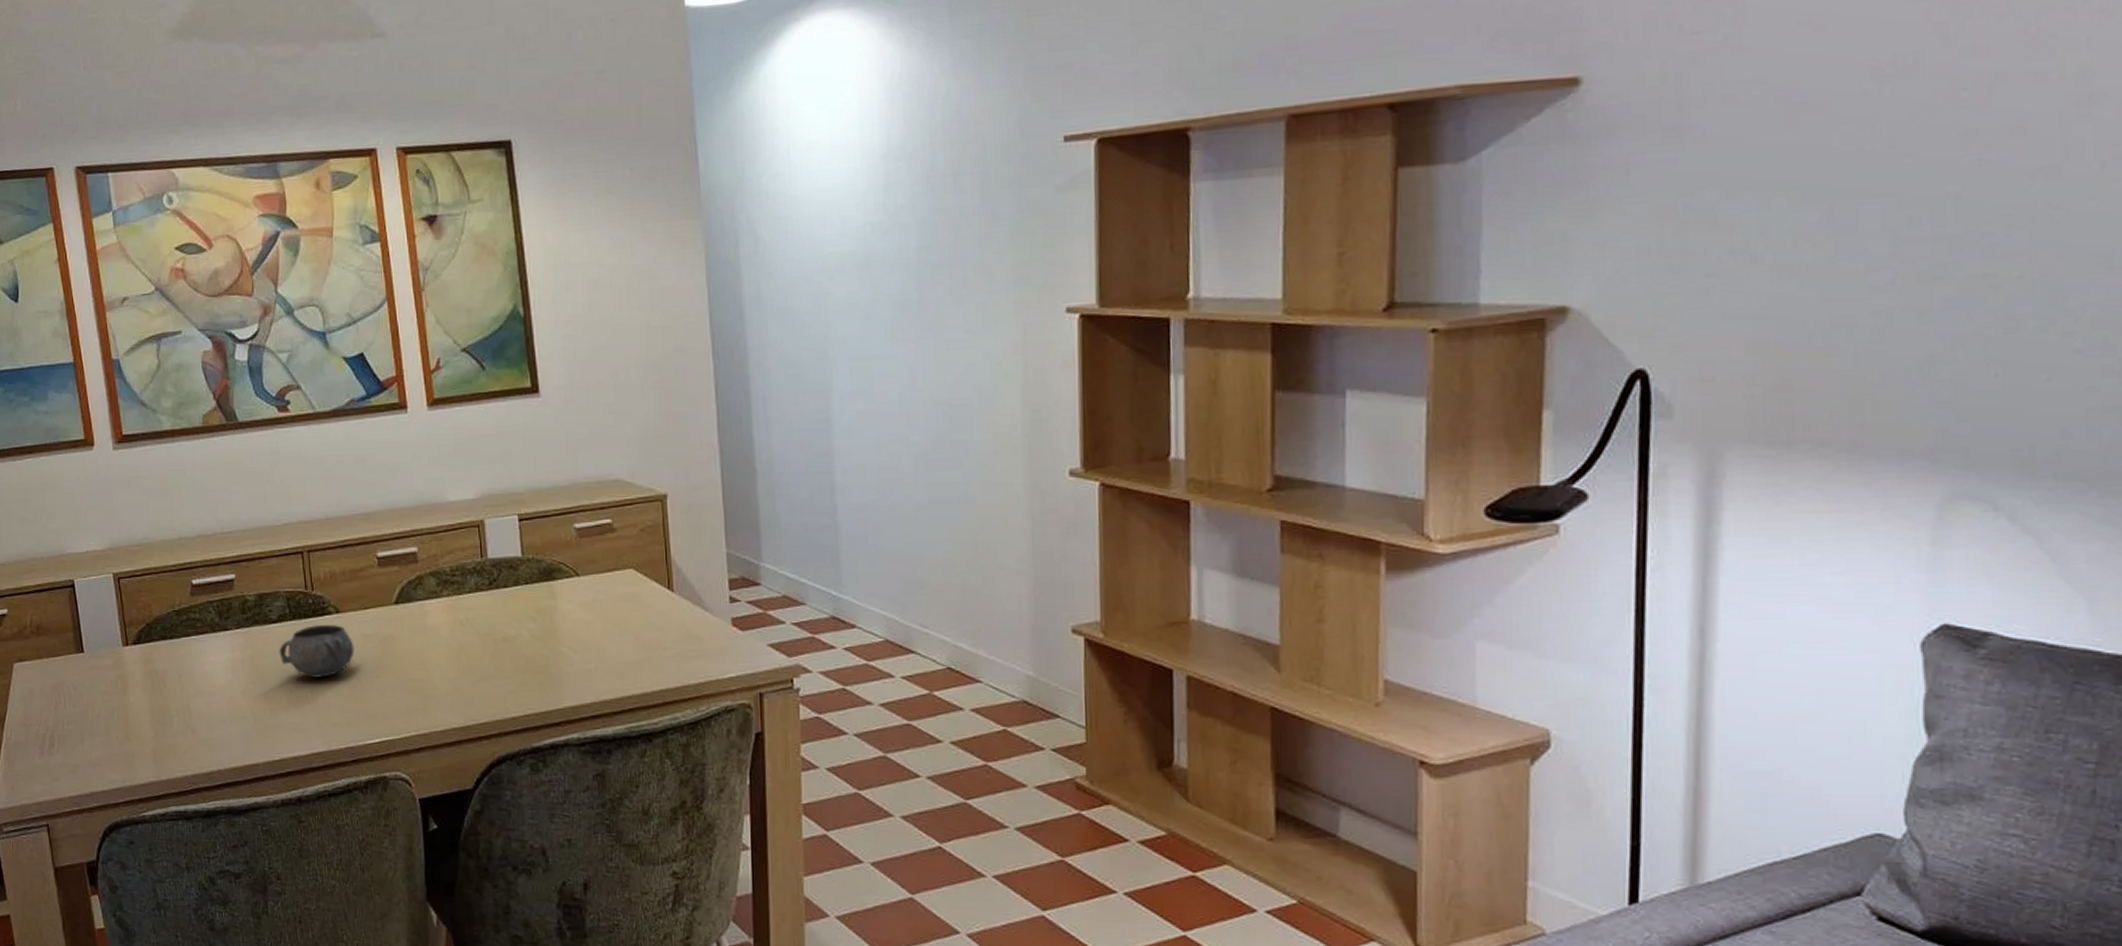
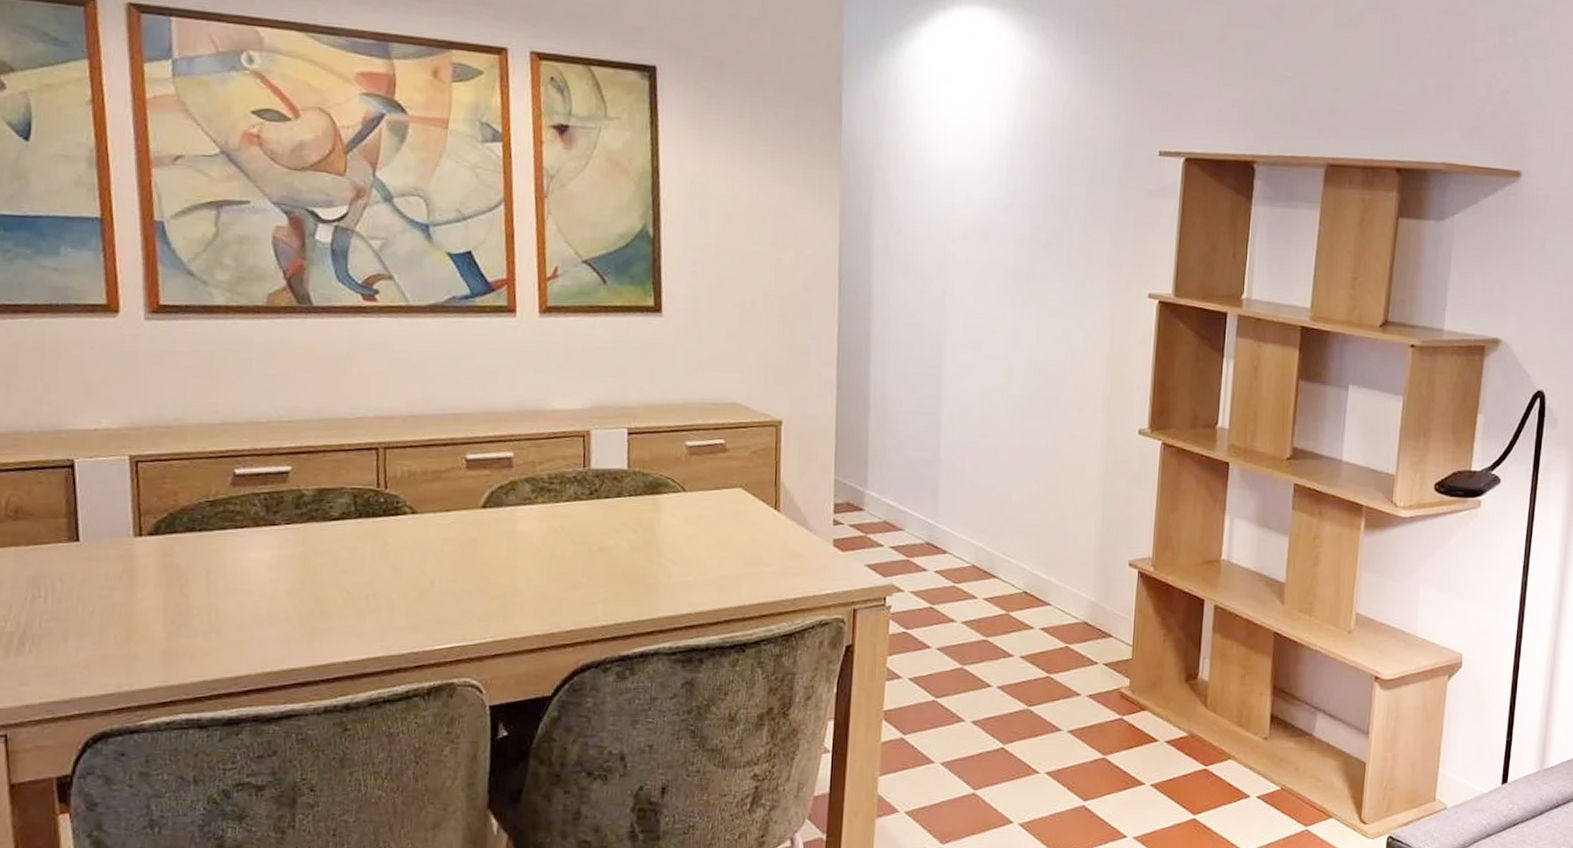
decorative bowl: present [279,625,354,678] -> none [338,525,430,580]

